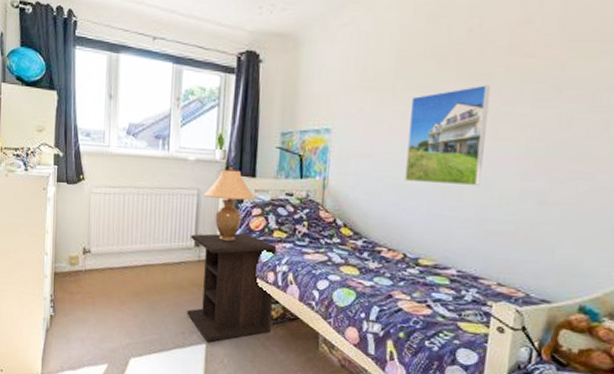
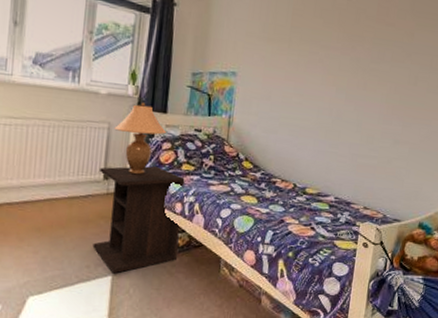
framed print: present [404,85,491,187] -> none [296,44,363,128]

